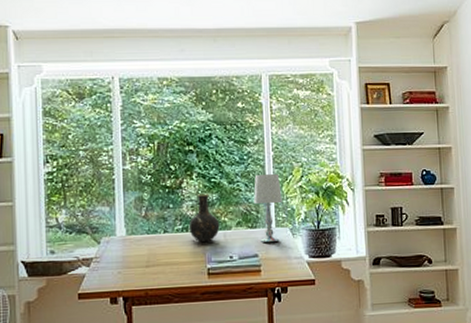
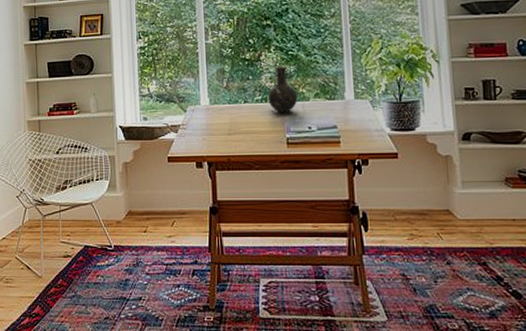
table lamp: present [254,173,282,242] -> none [331,45,361,114]

